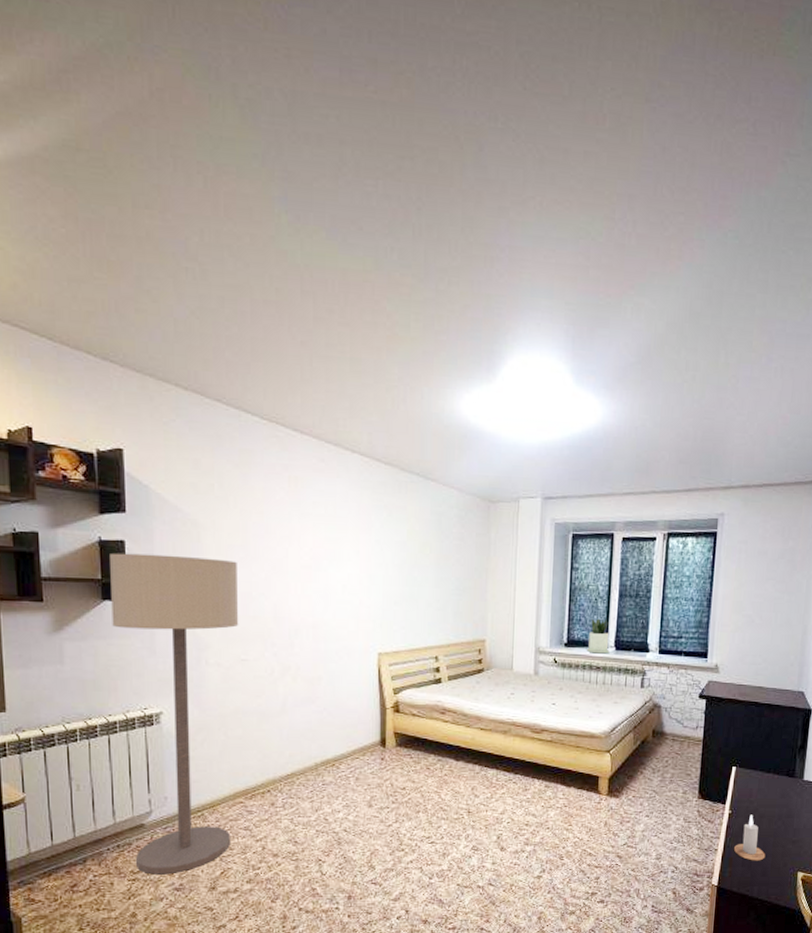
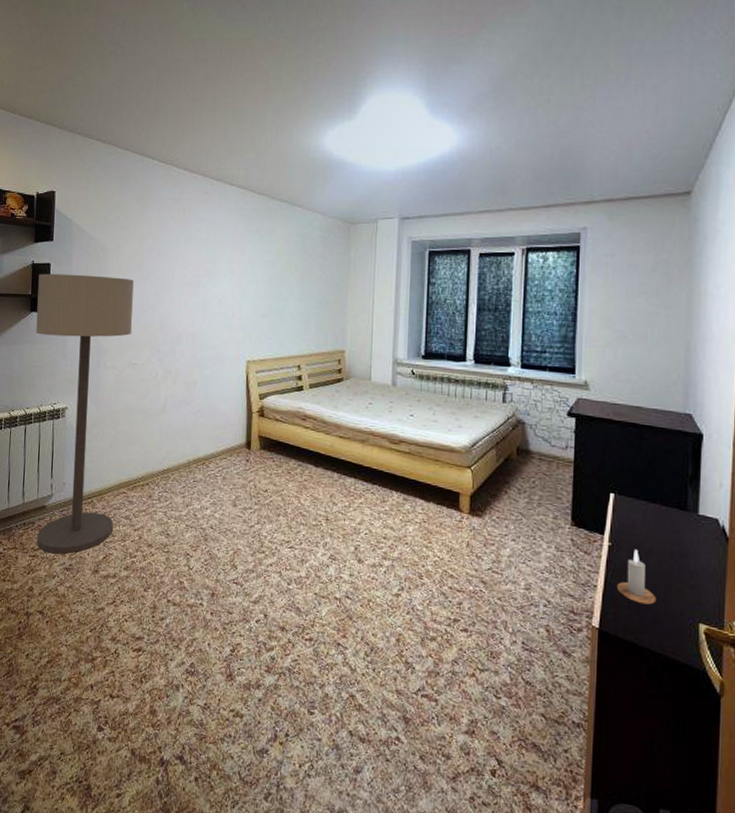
planter: present [587,618,610,654] -> none [445,331,469,367]

